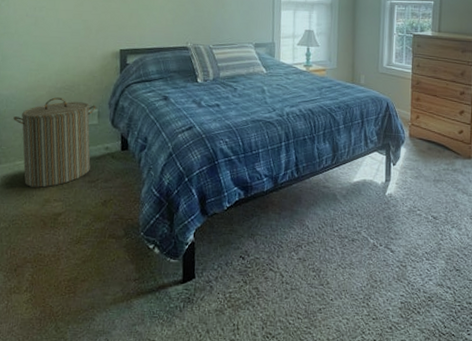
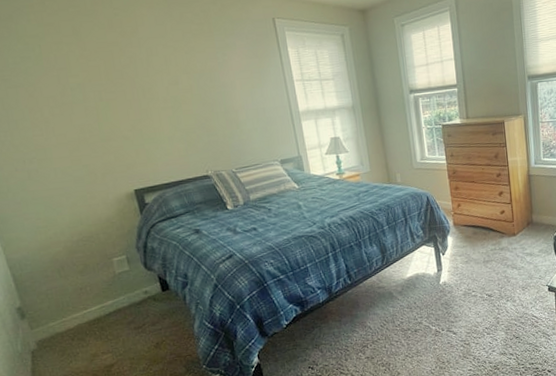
laundry hamper: present [13,97,97,188] -> none [32,250,133,346]

